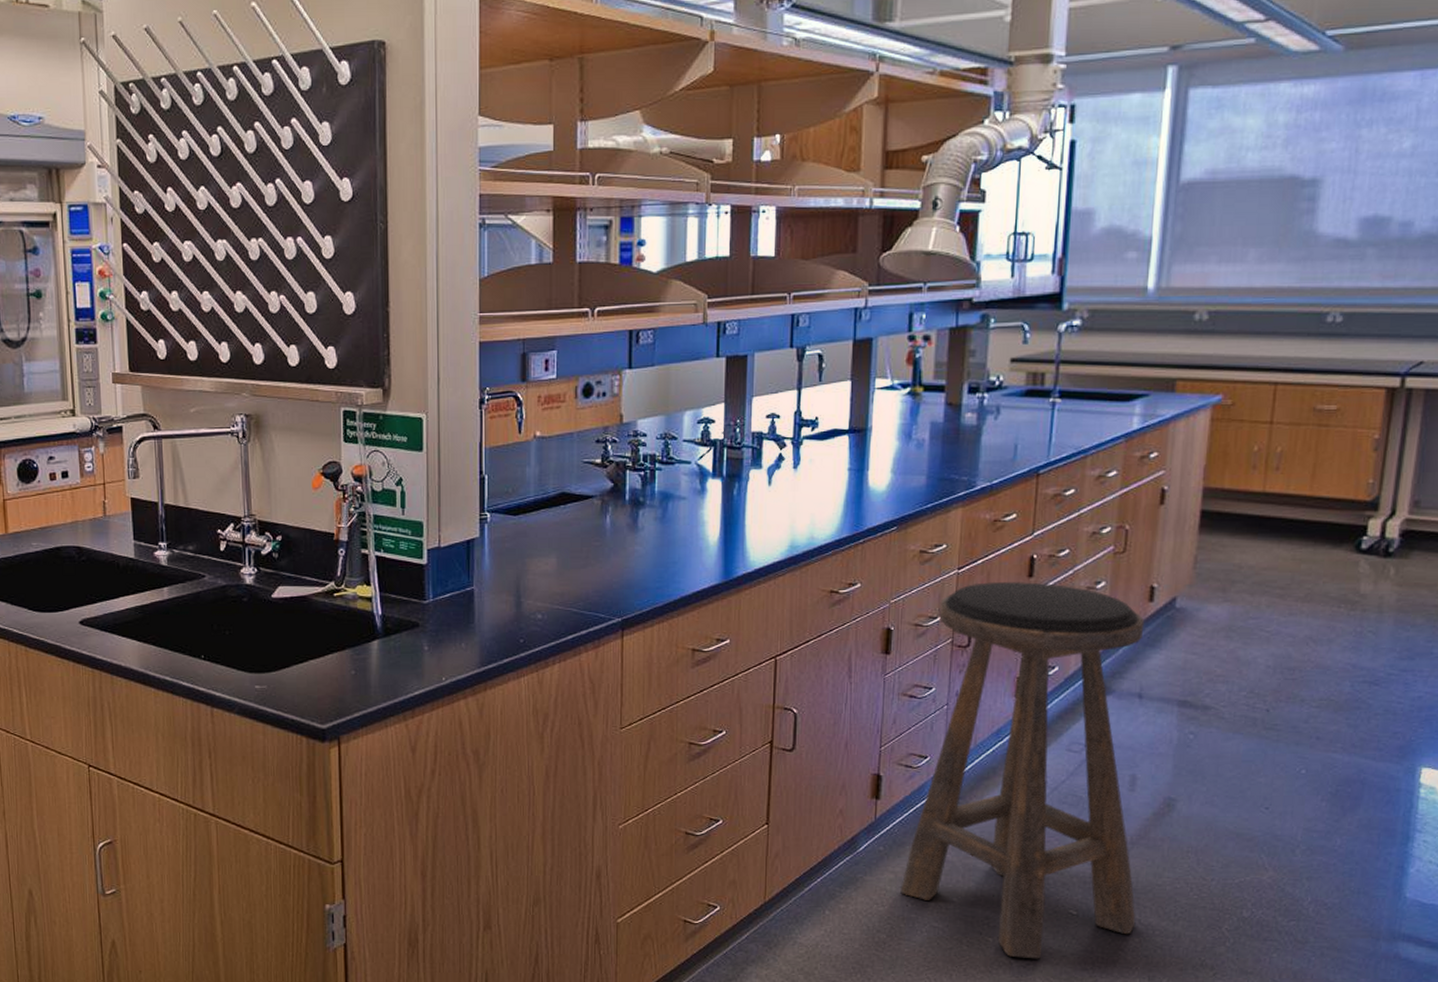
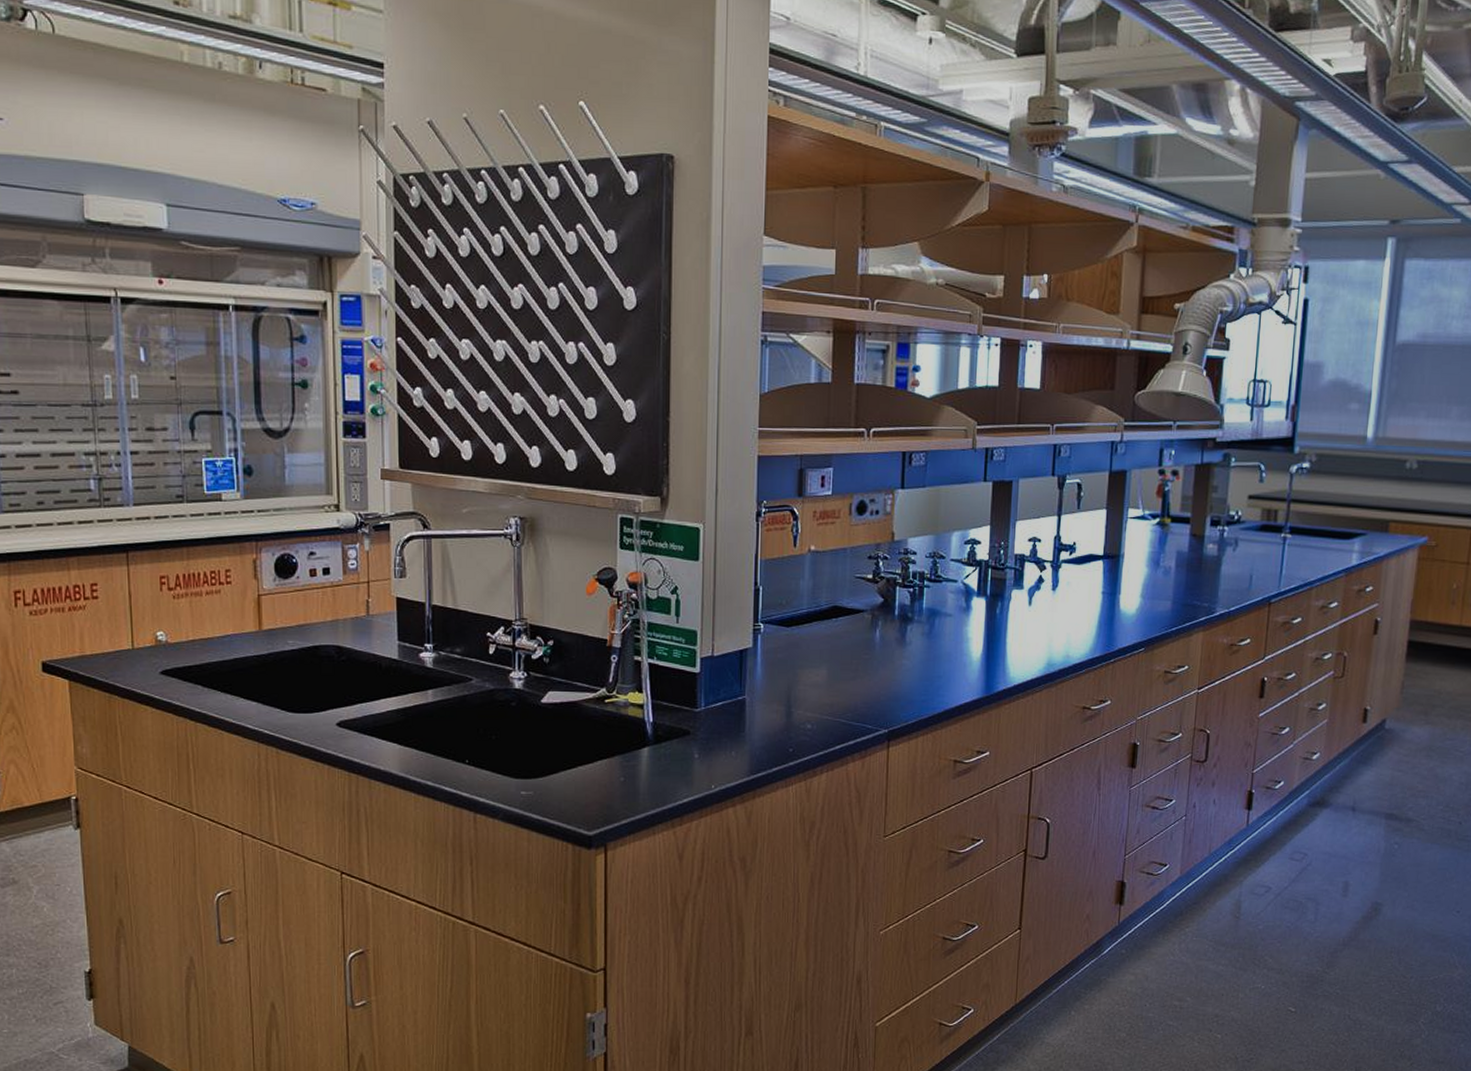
stool: present [900,581,1145,959] -> none [1140,701,1359,1054]

